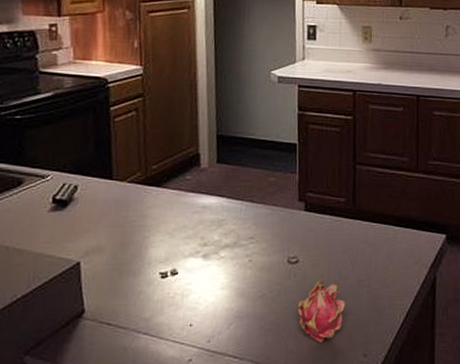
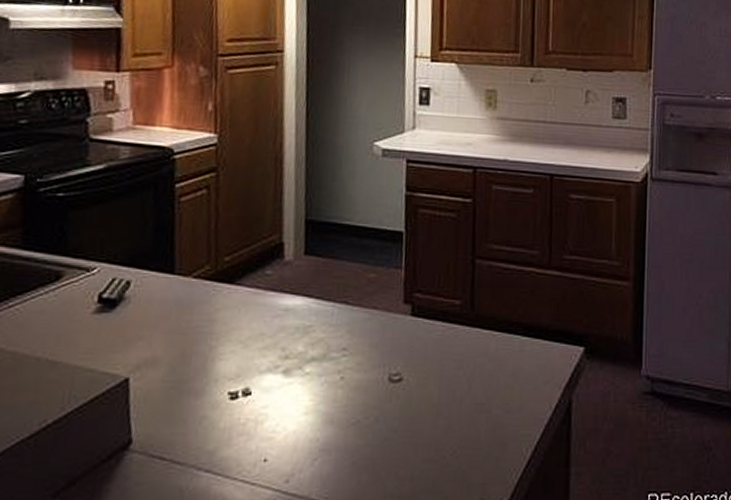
fruit: present [298,277,346,343] -> none [400,400,460,484]

